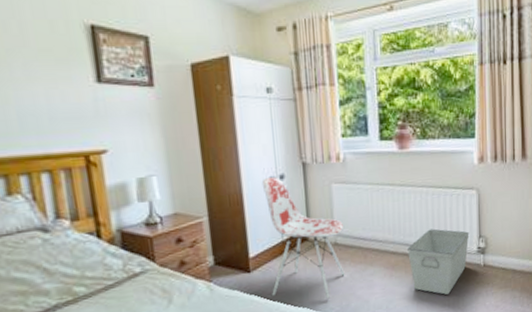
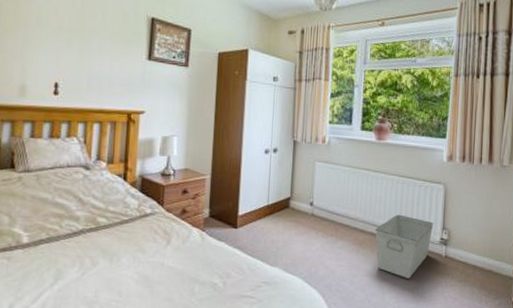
chair: present [261,176,345,299] -> none [252,149,322,264]

